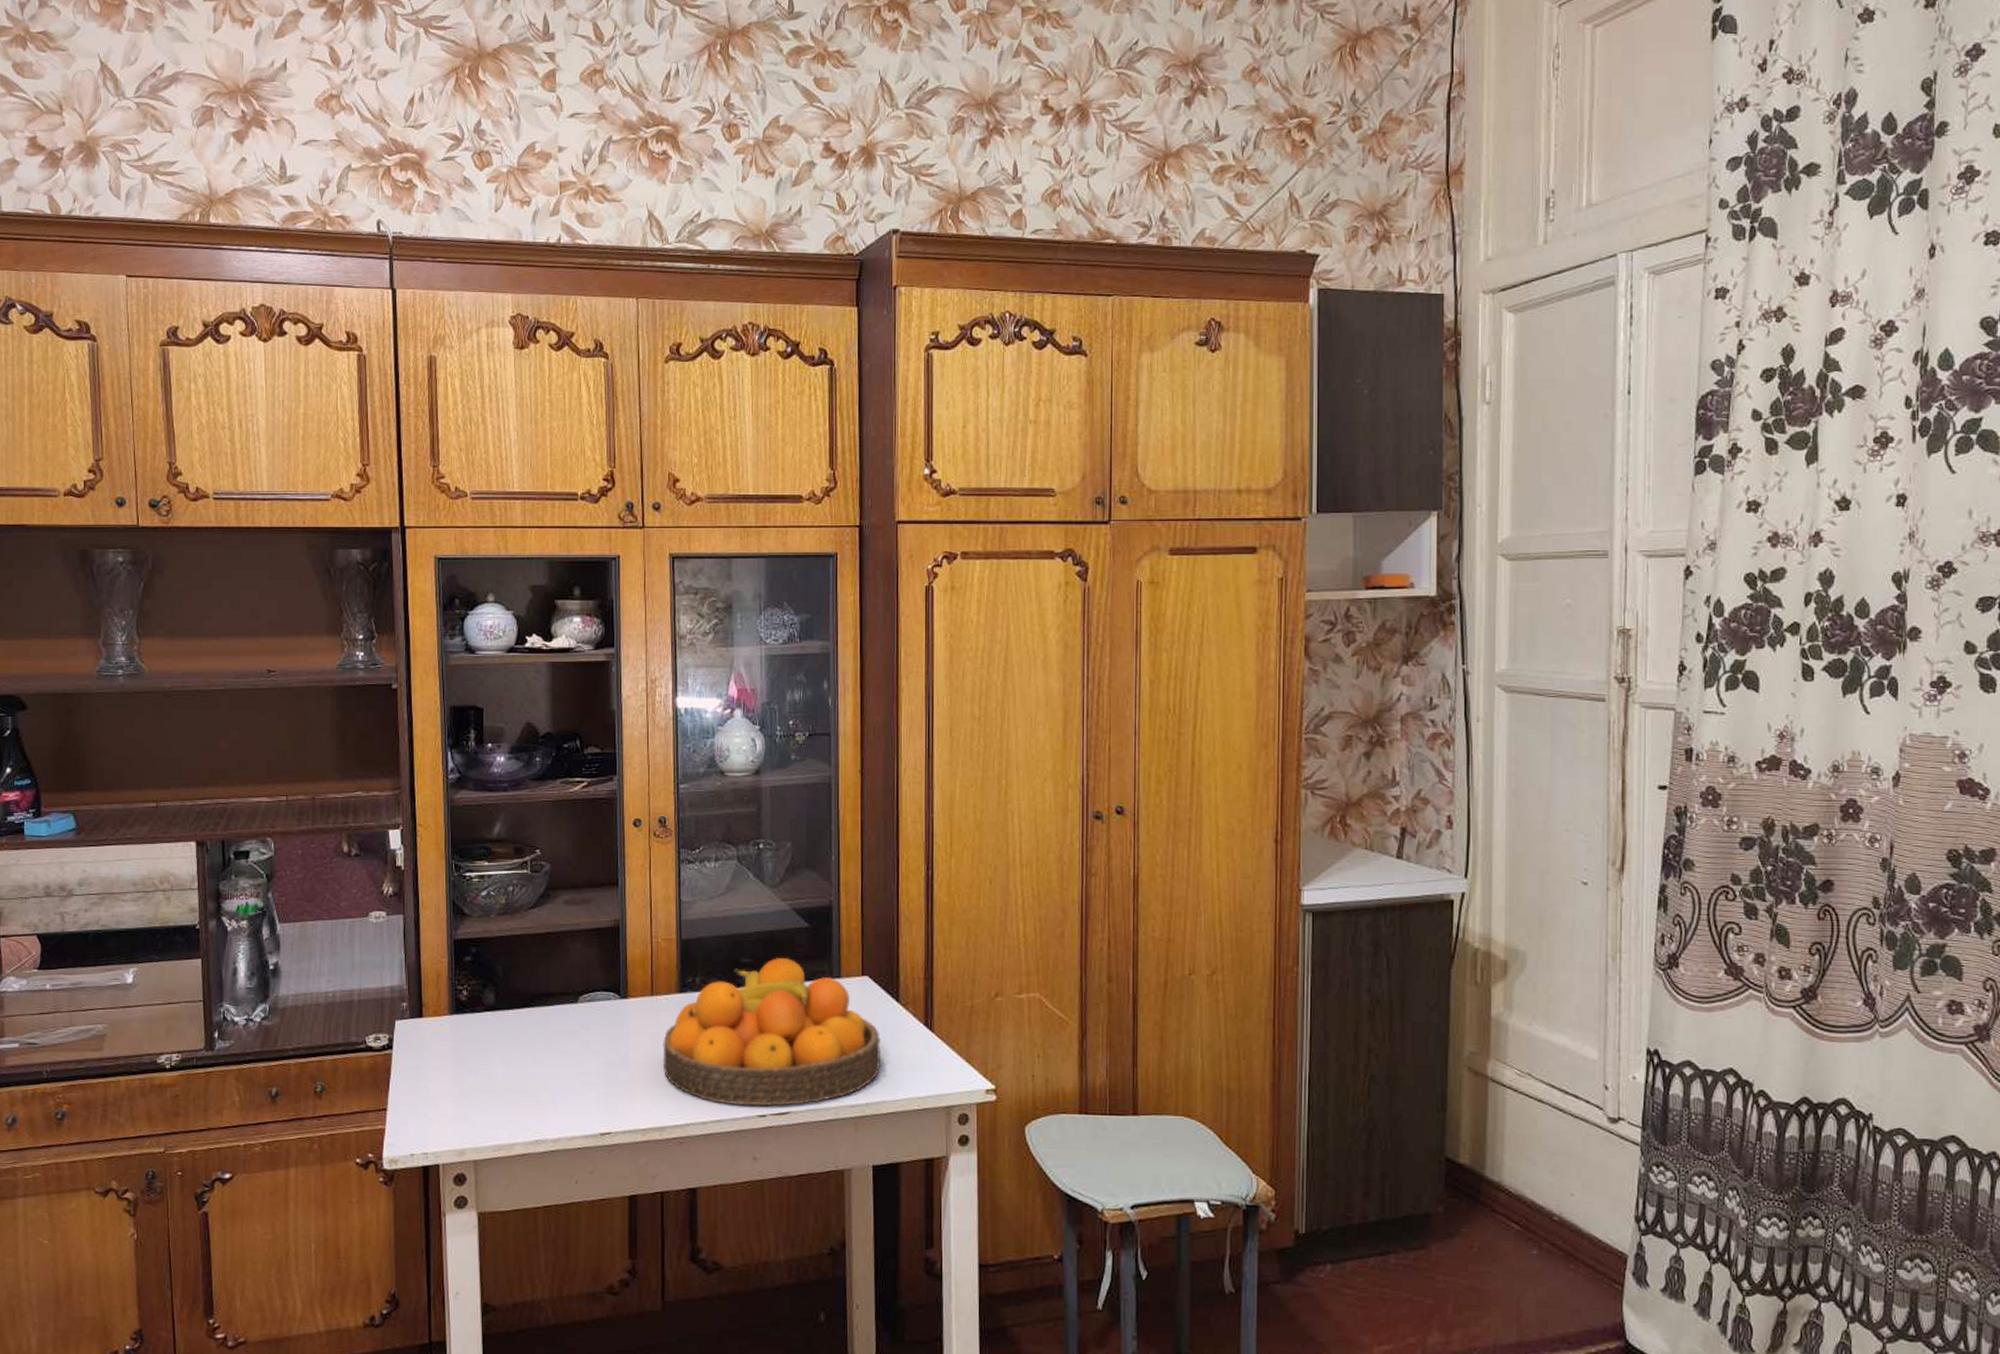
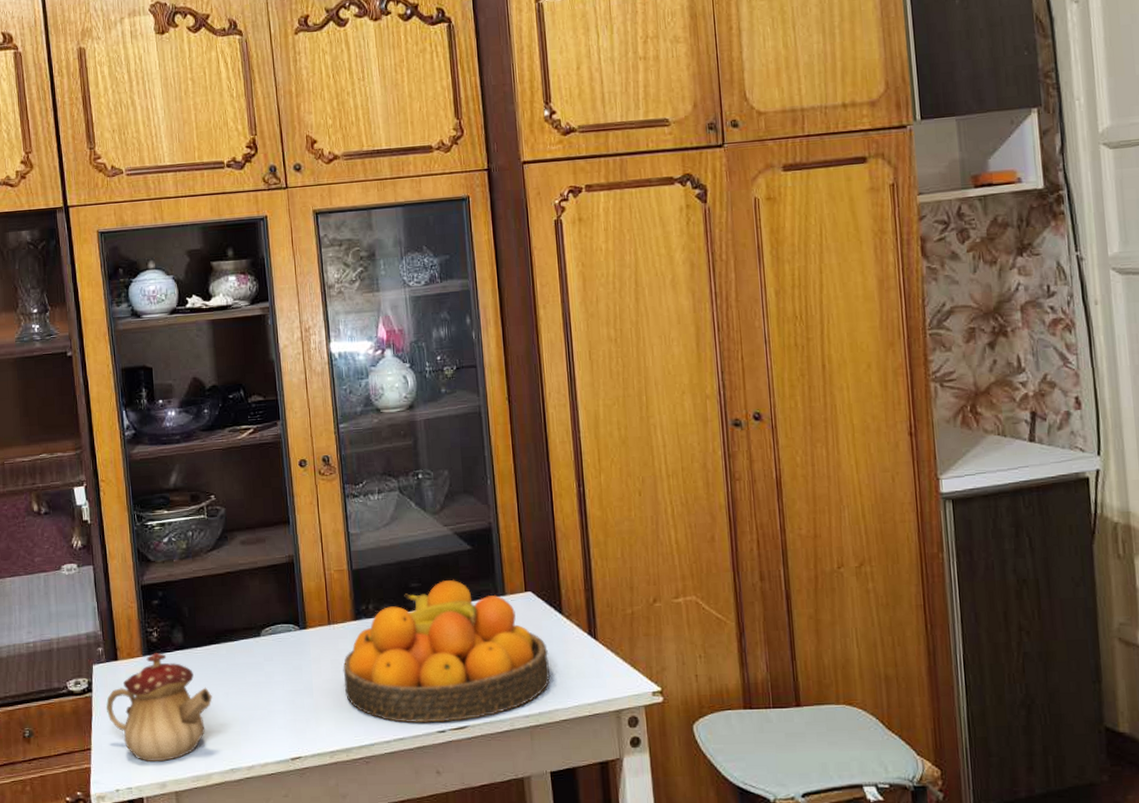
teapot: none [406,1012,521,1127] -> present [105,653,212,761]

